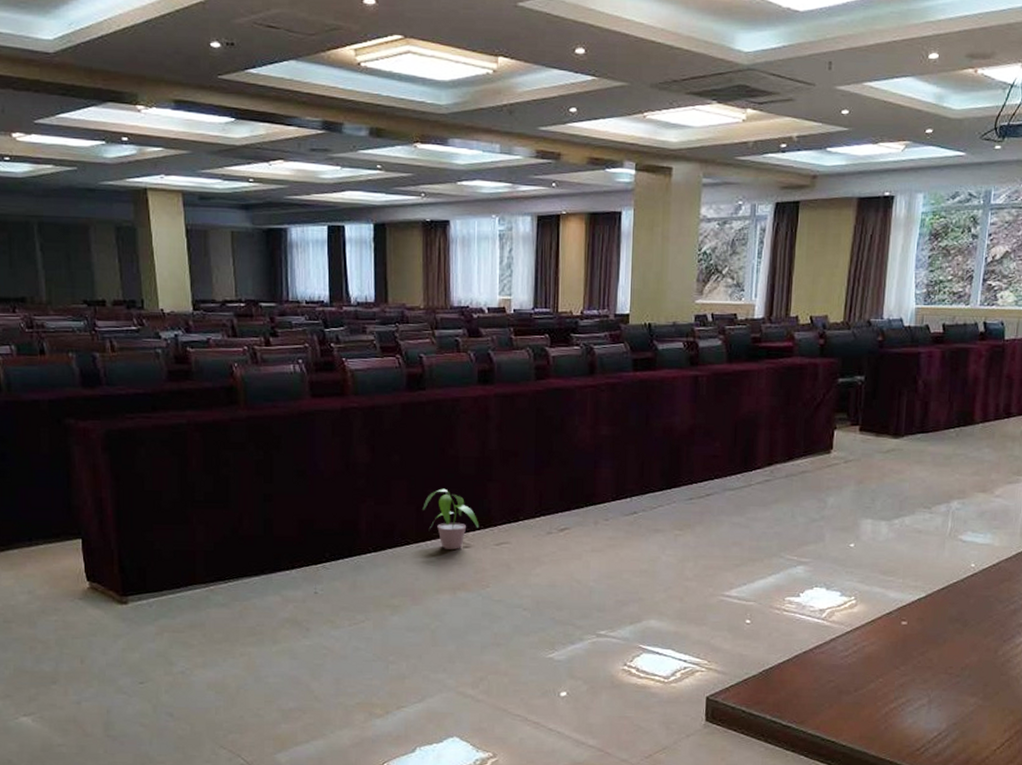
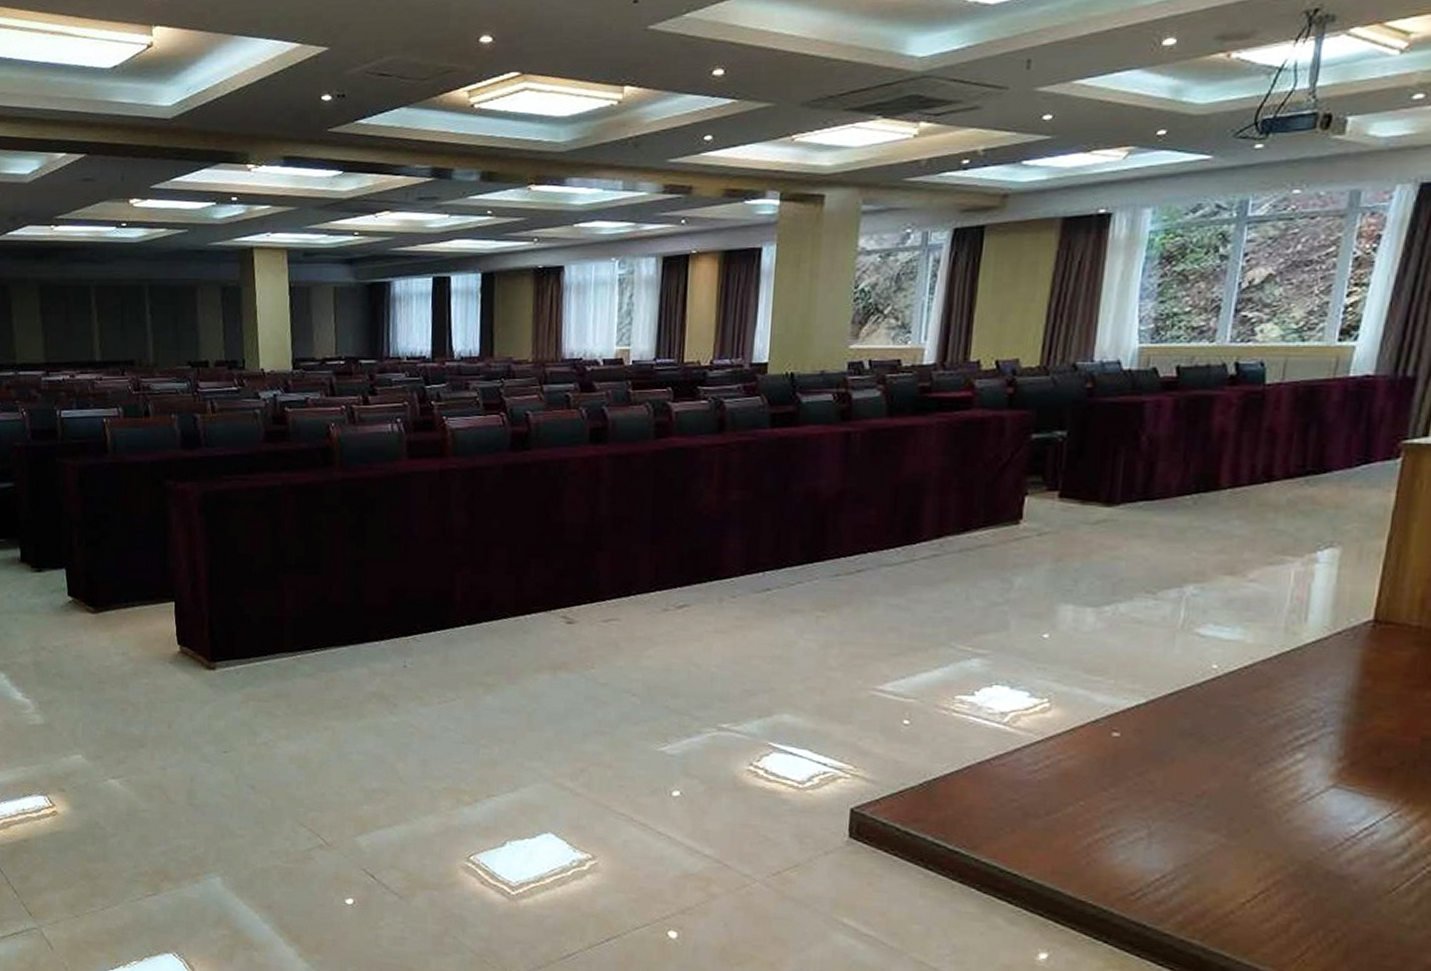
potted plant: present [423,488,479,549] -> none [523,557,586,625]

